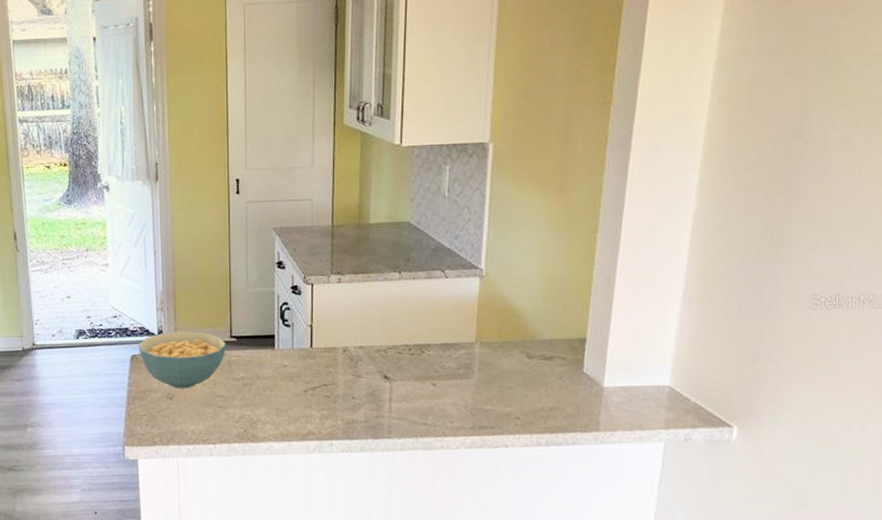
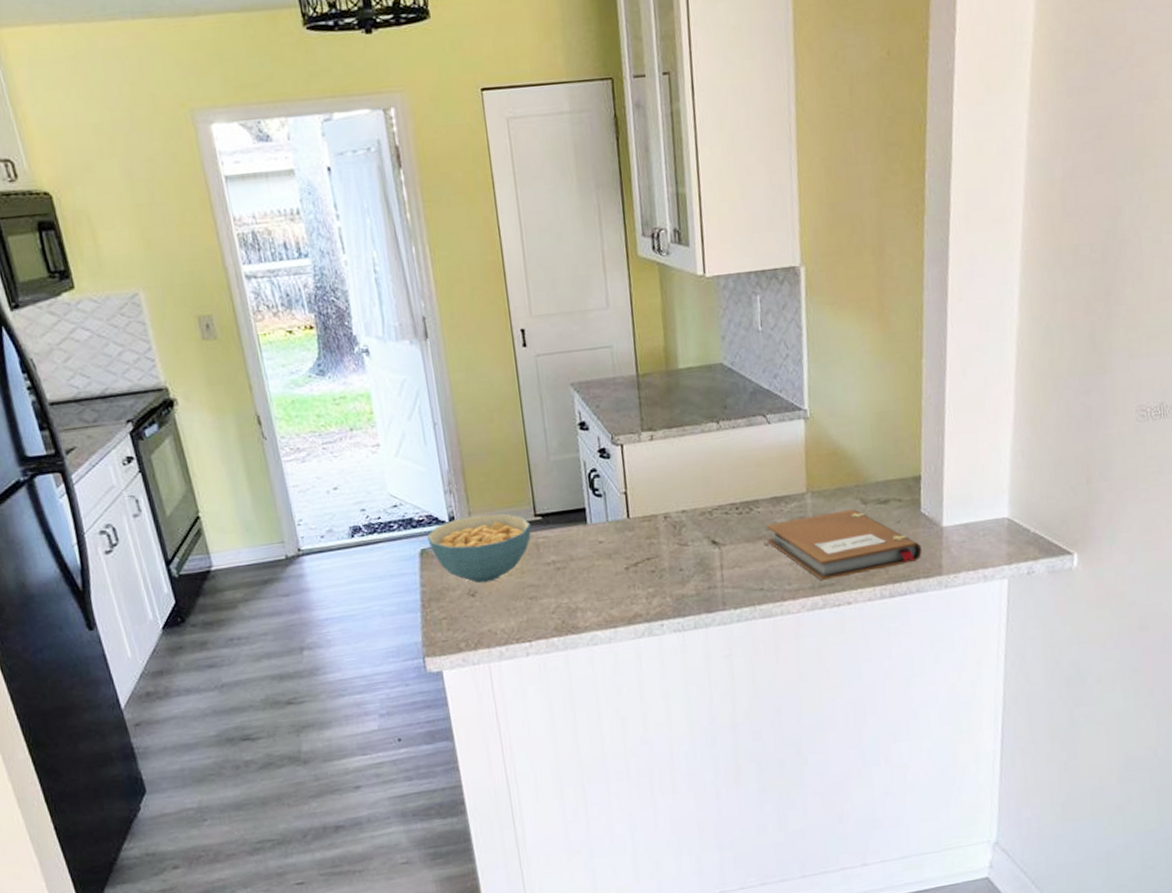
notebook: none [434,362,581,423] -> present [765,509,922,581]

